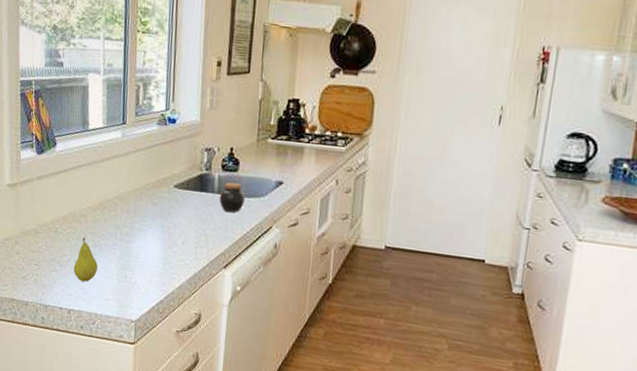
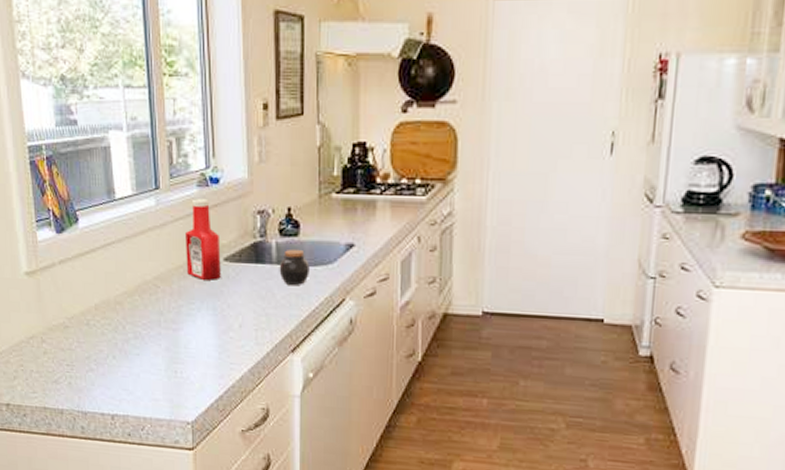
fruit: present [73,237,99,282] -> none [113,328,142,381]
ketchup bottle: none [142,134,173,203] -> present [185,199,221,280]

